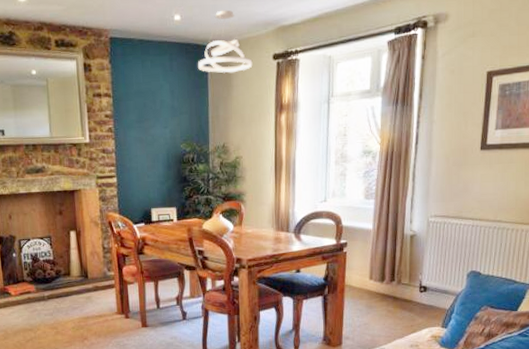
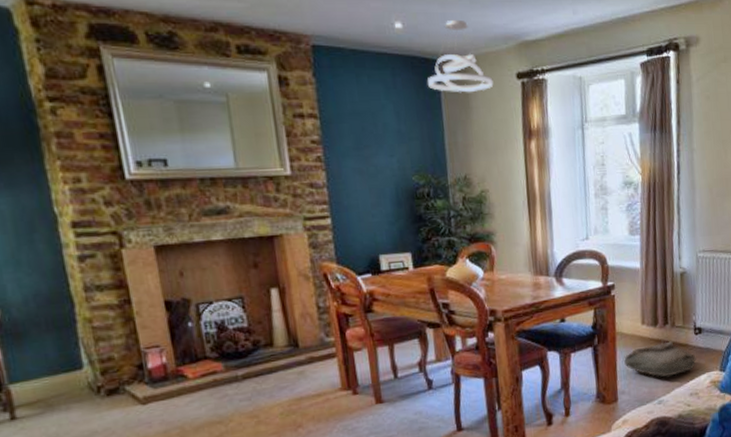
bag: none [350,294,419,328] -> present [623,340,696,377]

